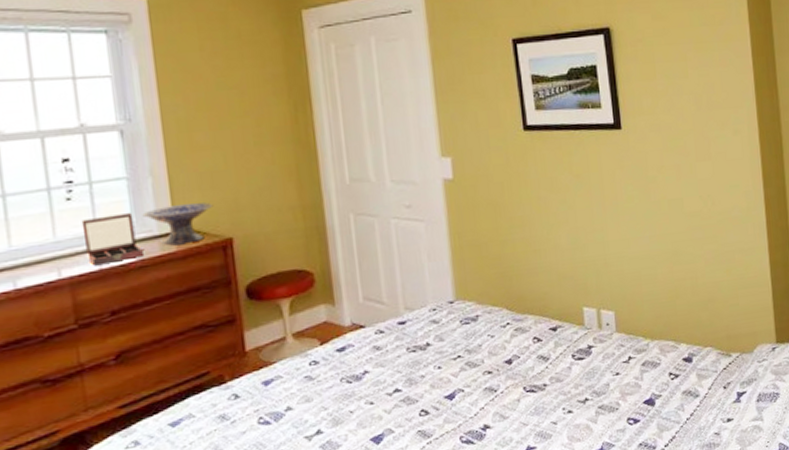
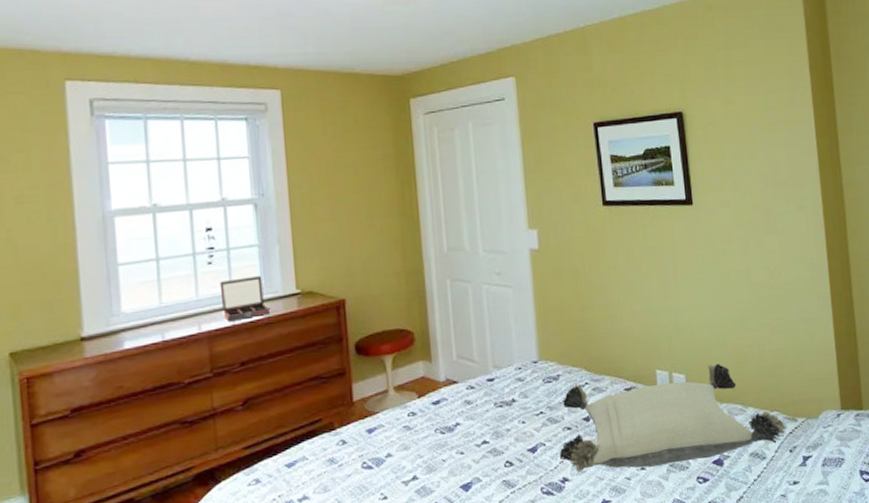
decorative bowl: present [142,202,214,246] -> none [270,267,330,306]
pillow: none [479,299,720,419] -> present [559,364,786,473]

